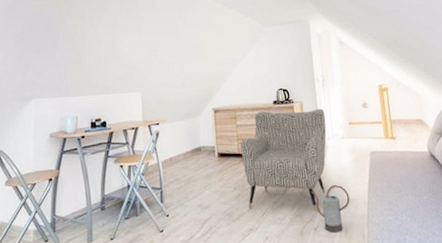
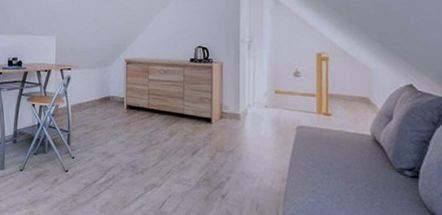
armchair: present [240,108,327,212] -> none [151,67,247,179]
watering can: present [312,184,350,233] -> none [223,154,266,205]

